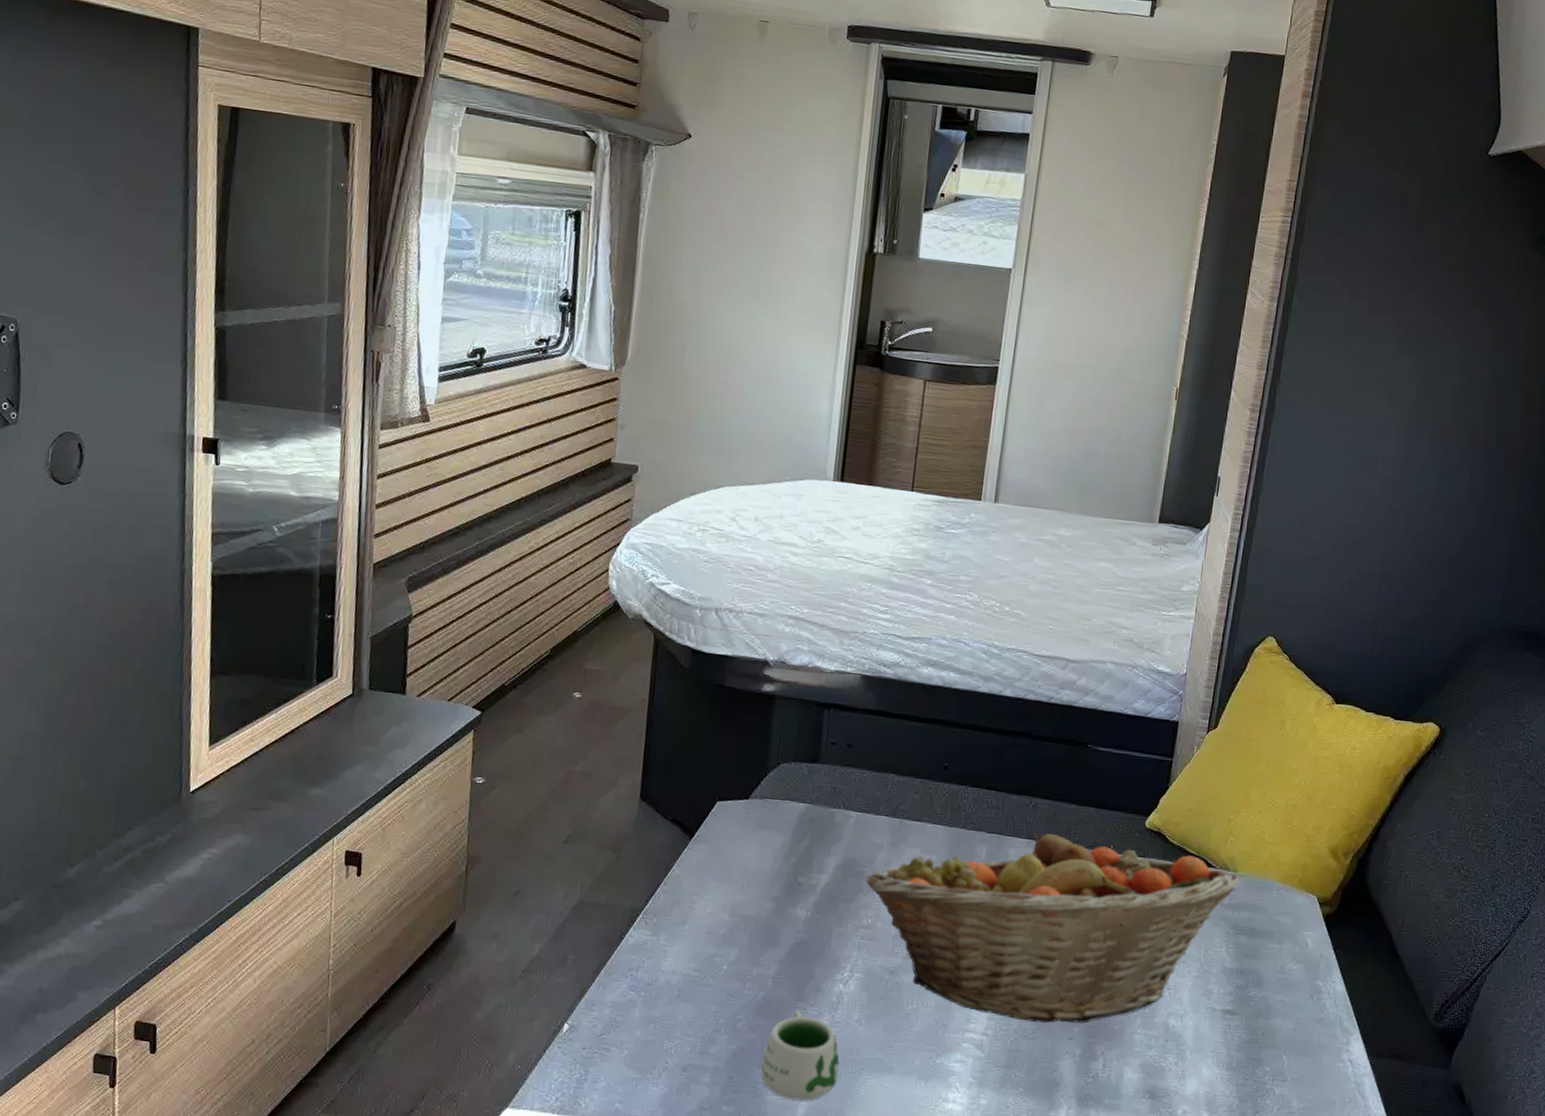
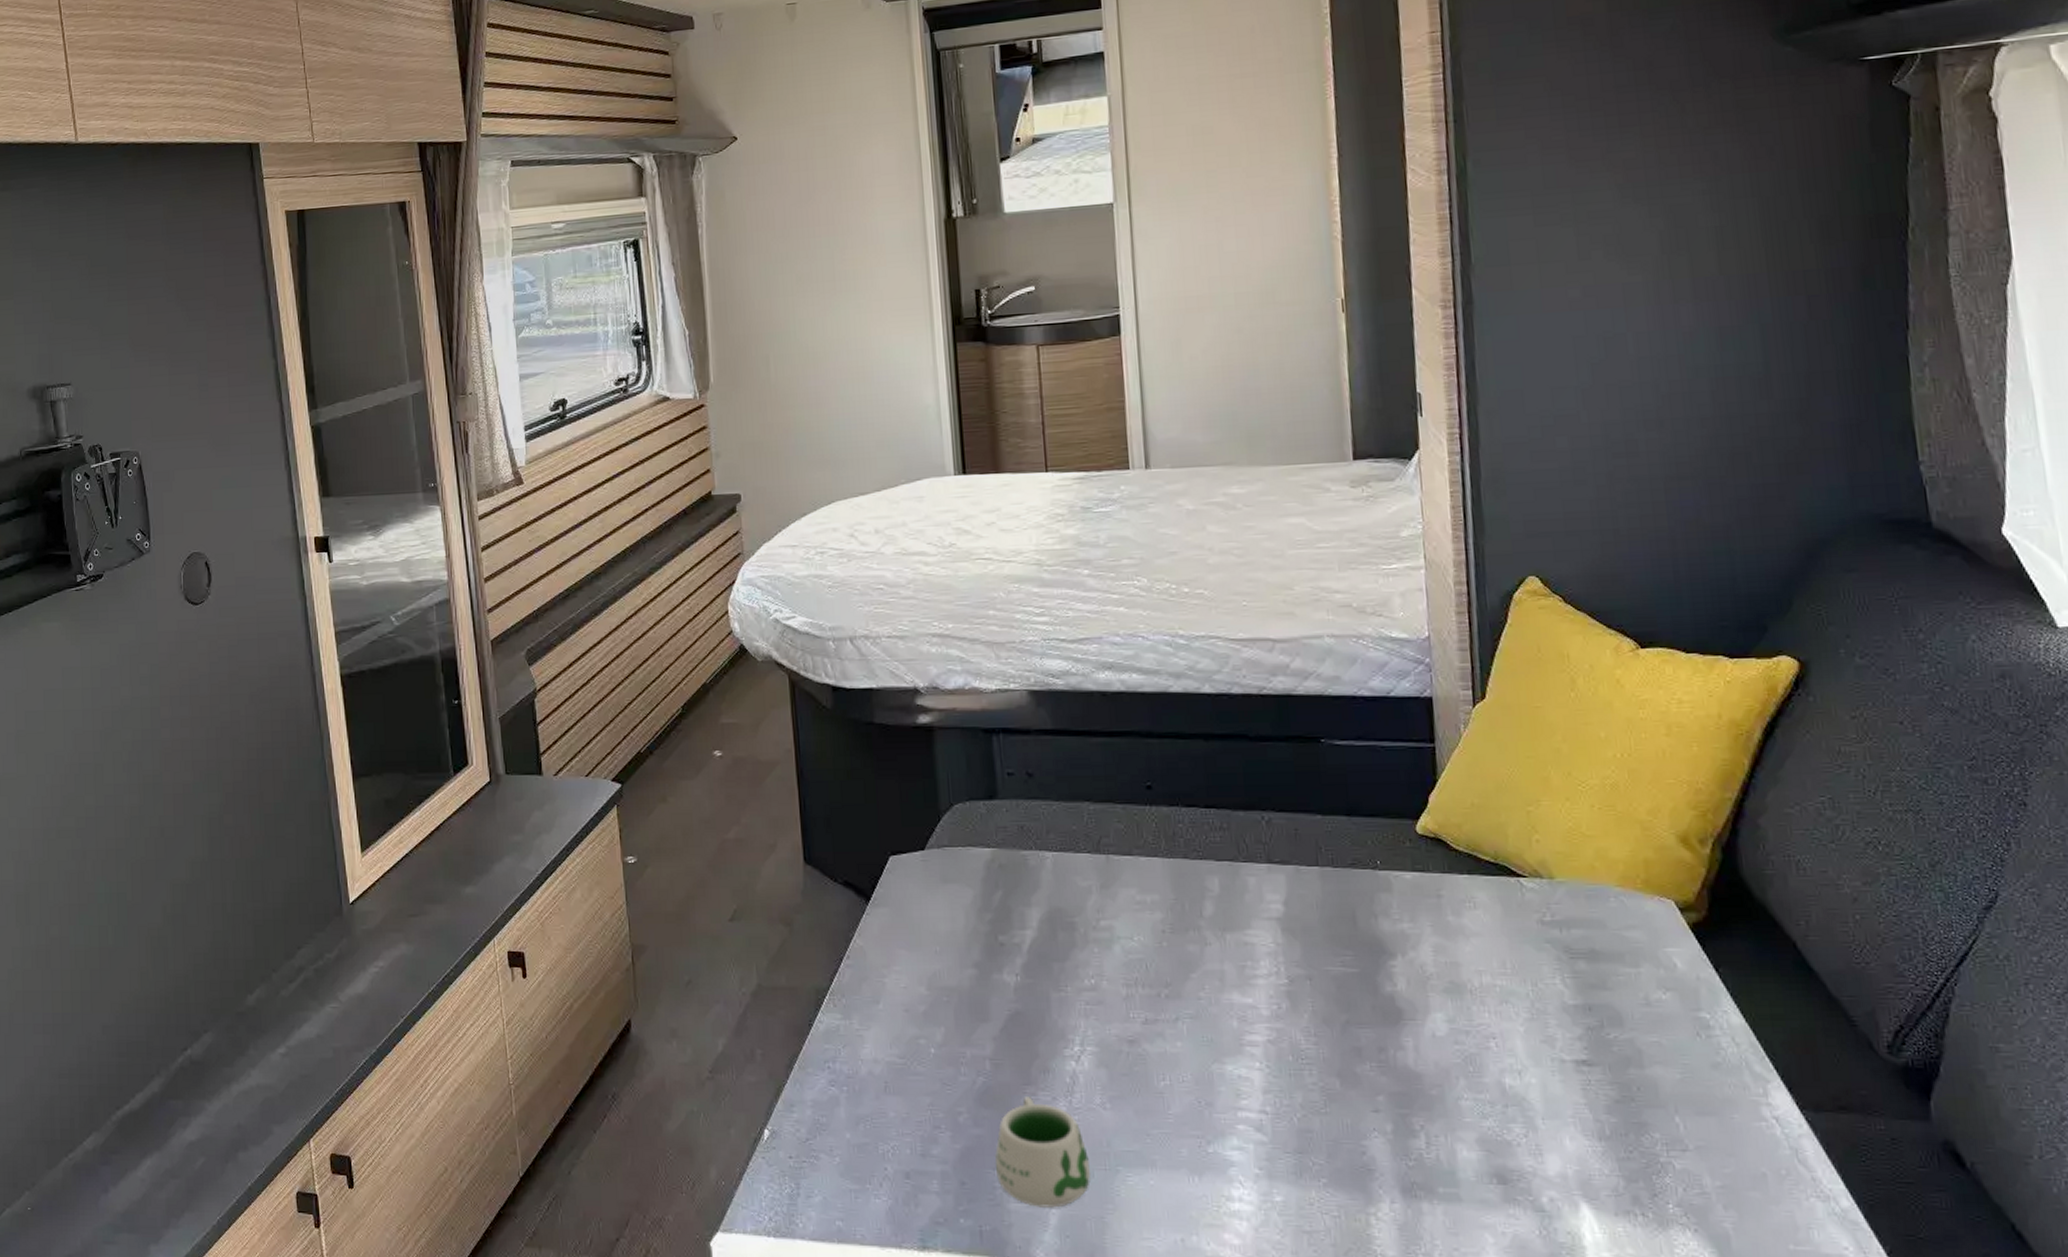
fruit basket: present [865,831,1240,1023] -> none [1078,853,1562,1092]

